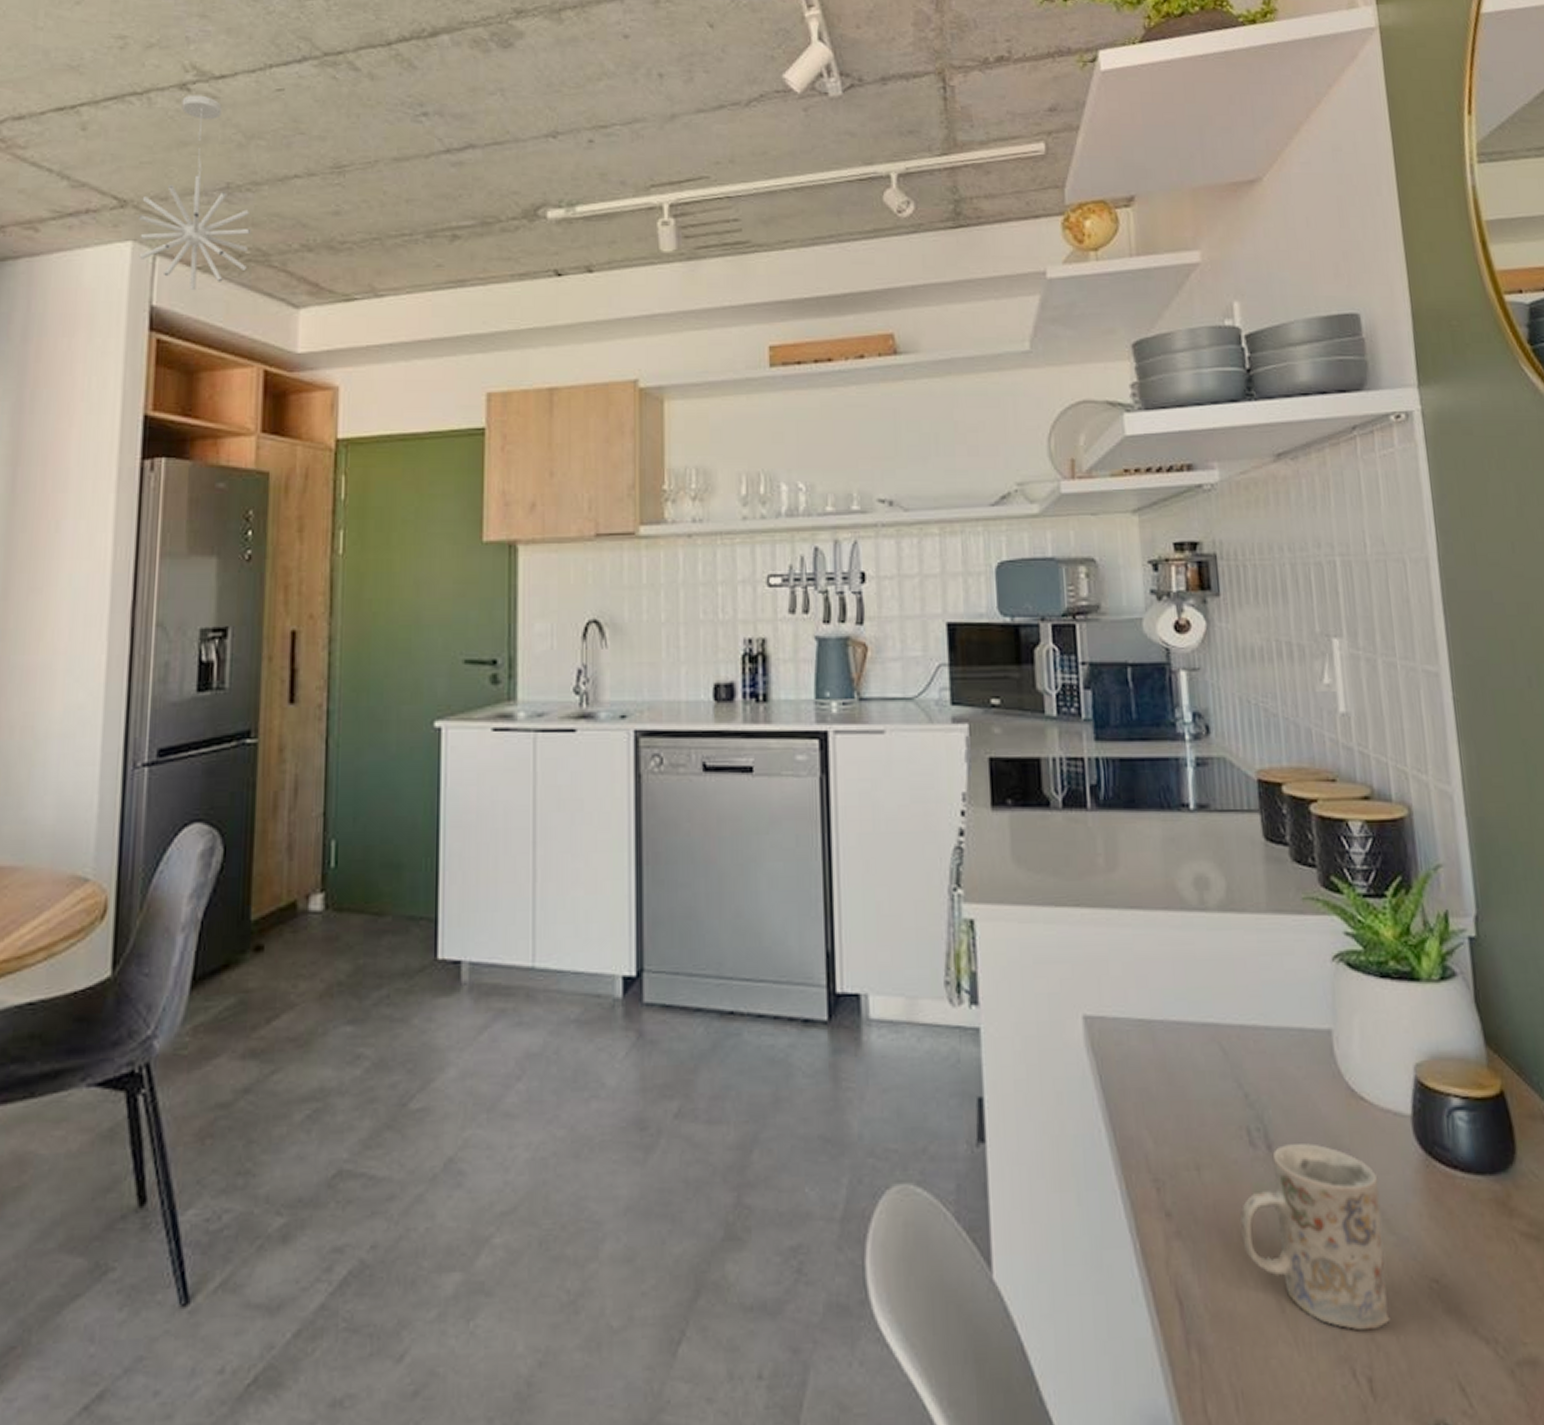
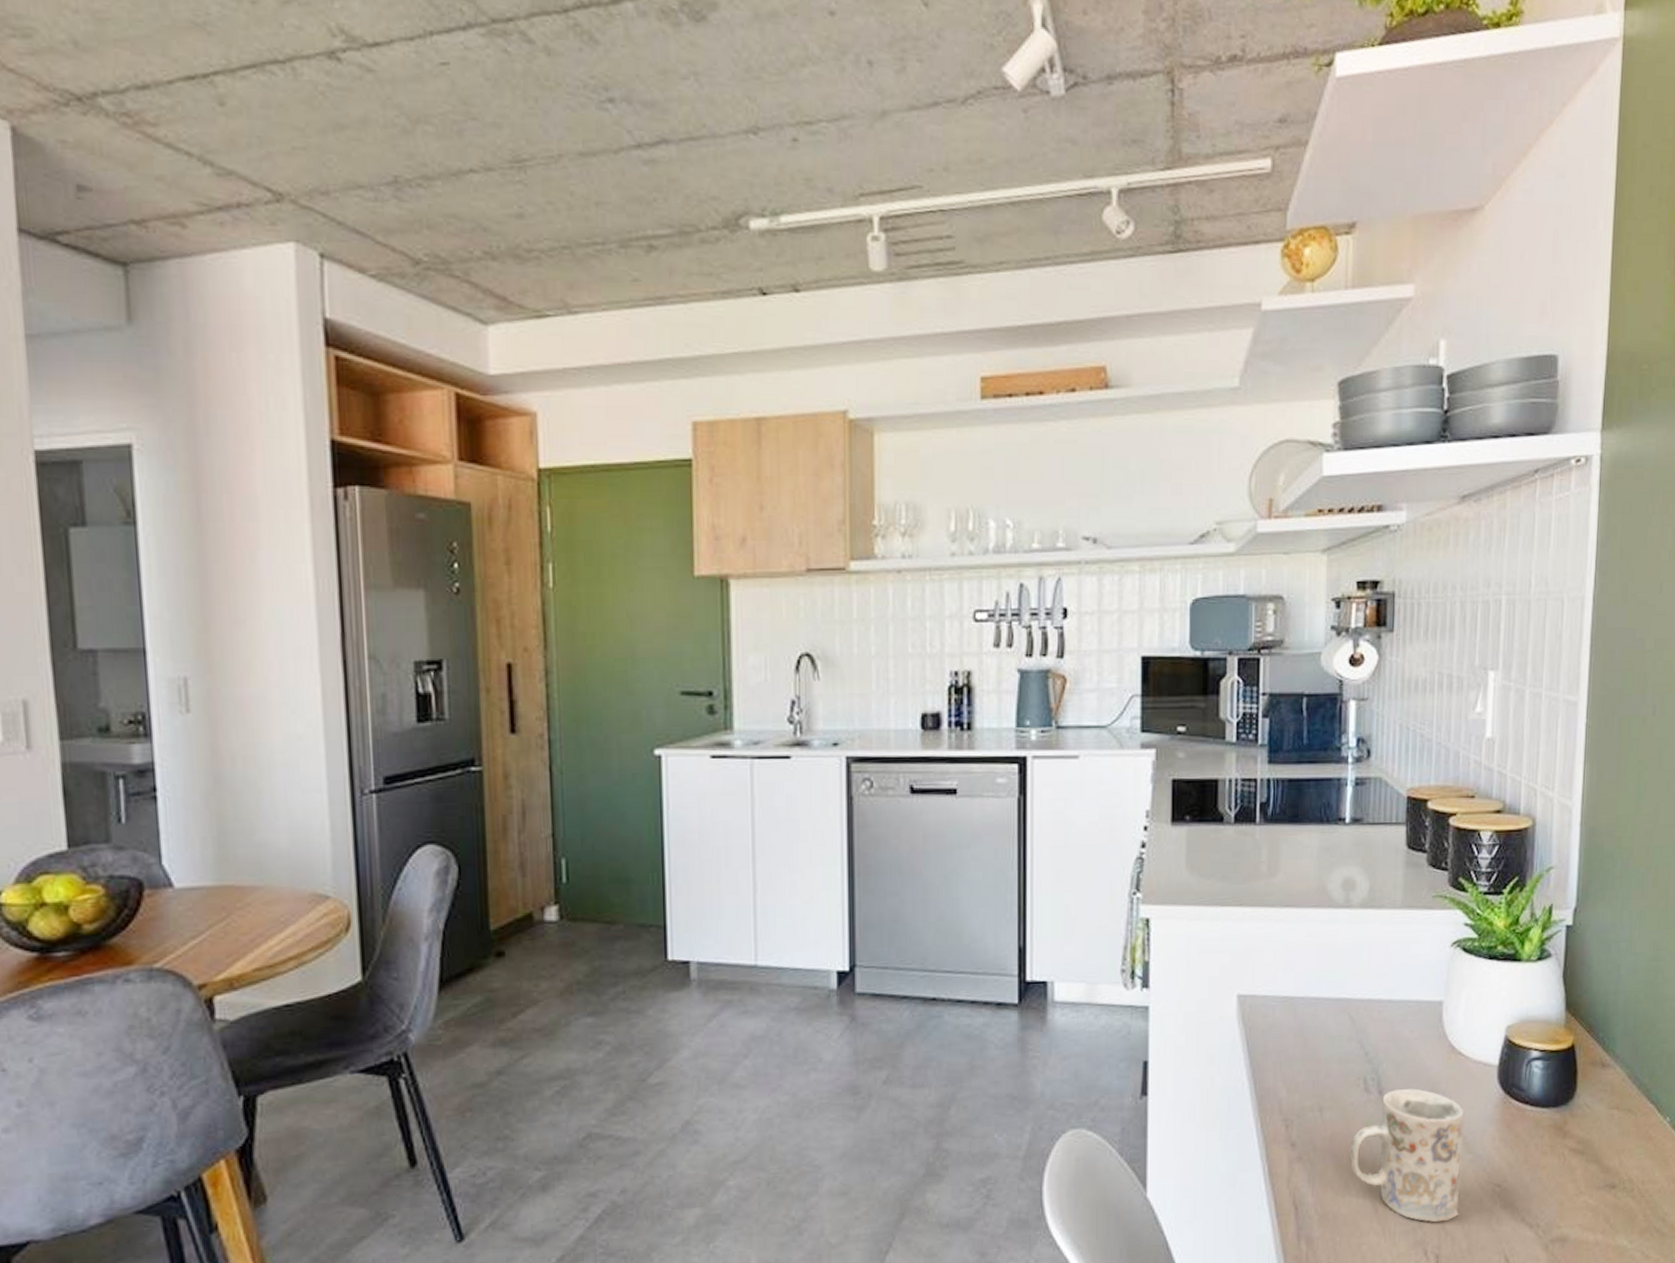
pendant light: present [138,95,252,291] -> none [299,65,428,302]

